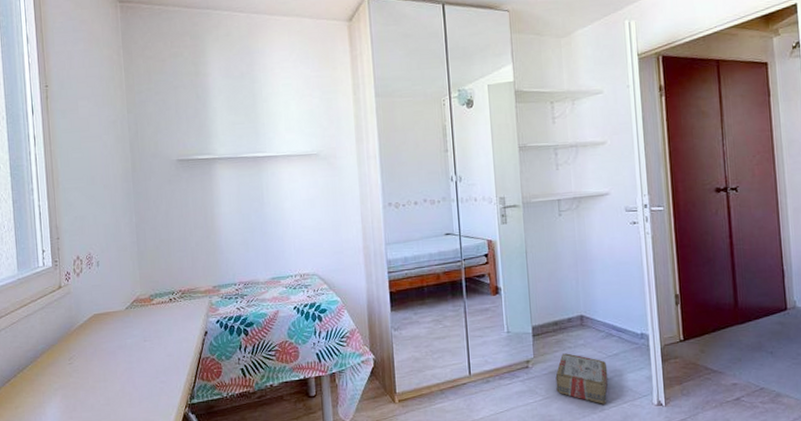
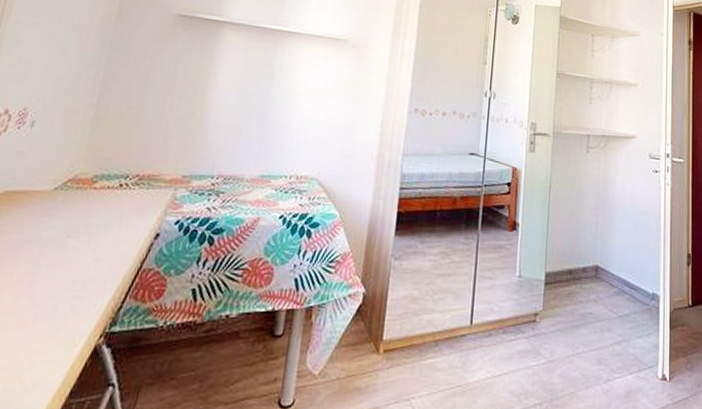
carton: present [555,353,608,404] -> none [562,308,617,374]

